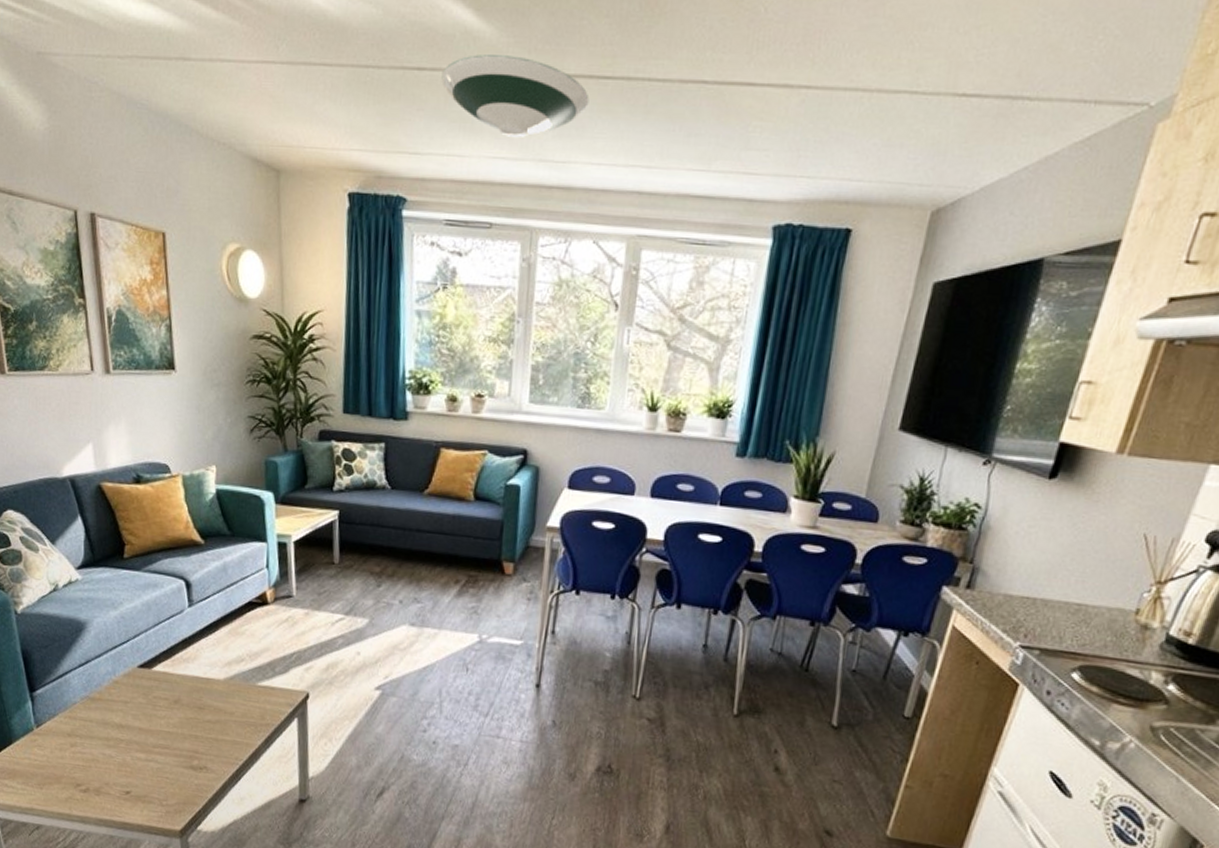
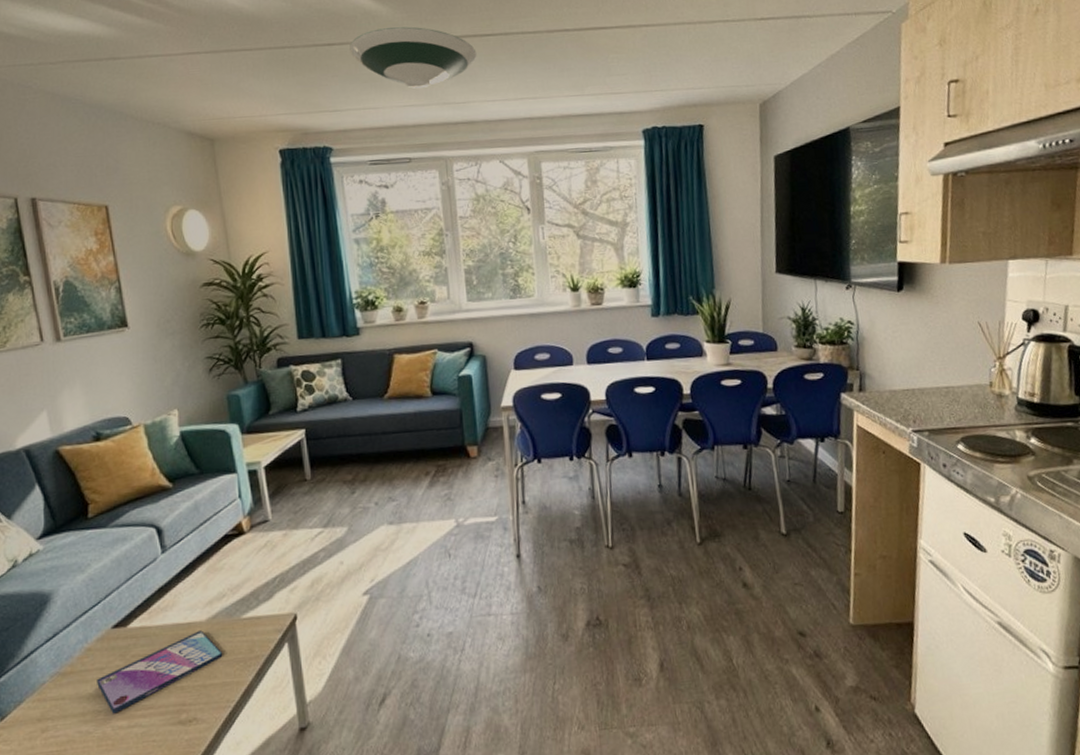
video game case: none [121,687,236,746] -> present [97,630,223,714]

